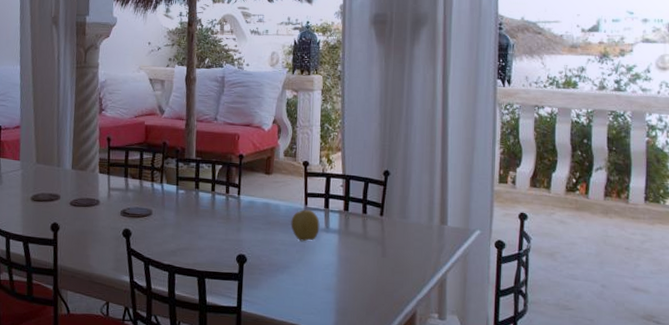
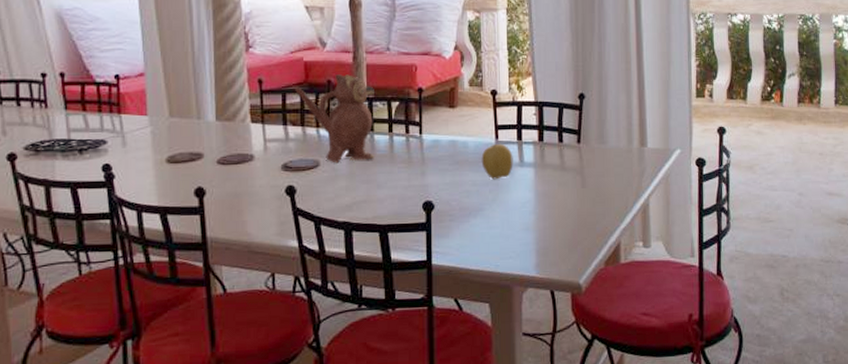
teapot: none [136,138,203,214] -> present [295,74,376,163]

